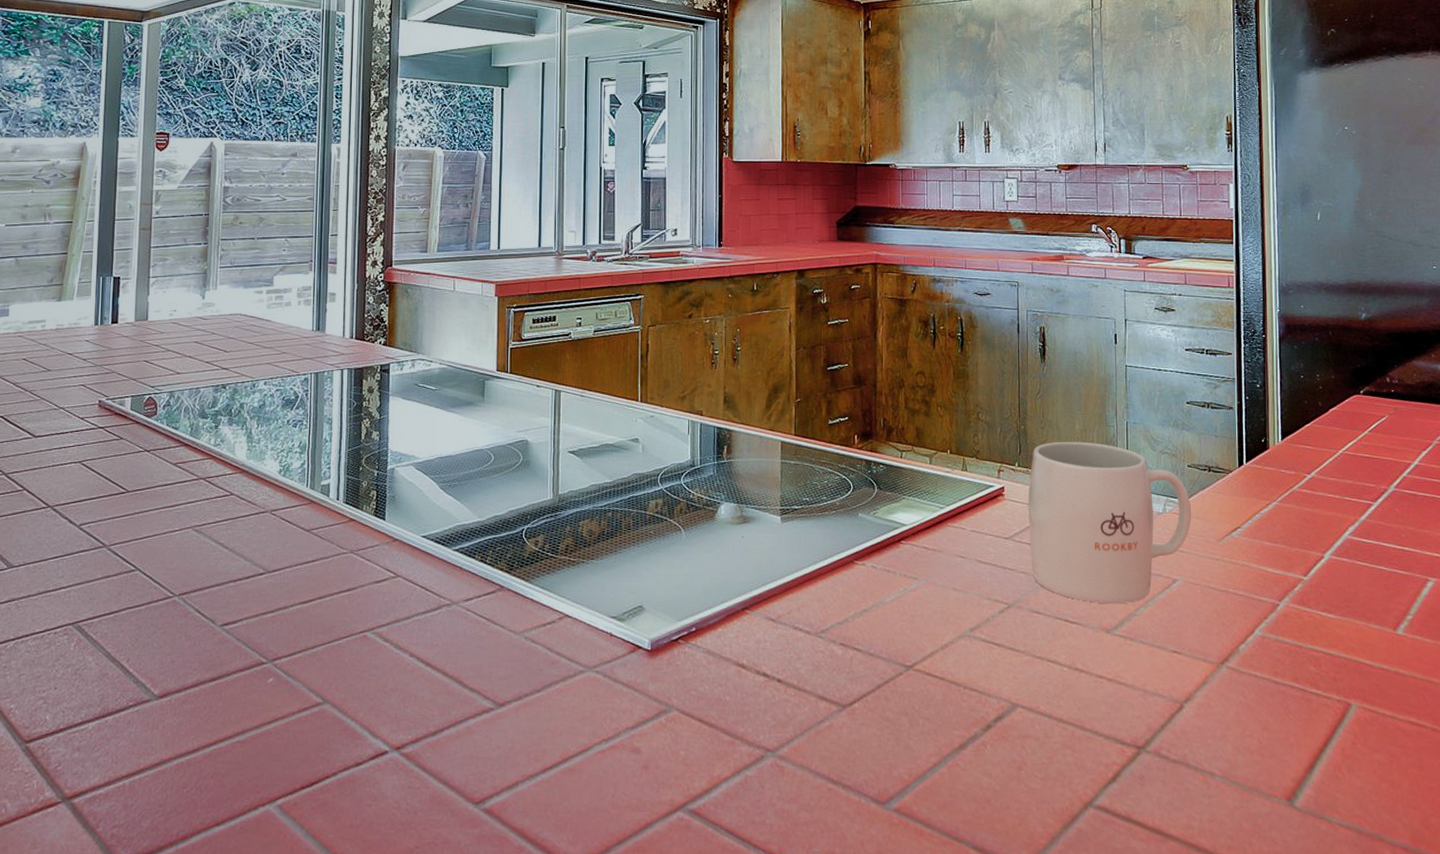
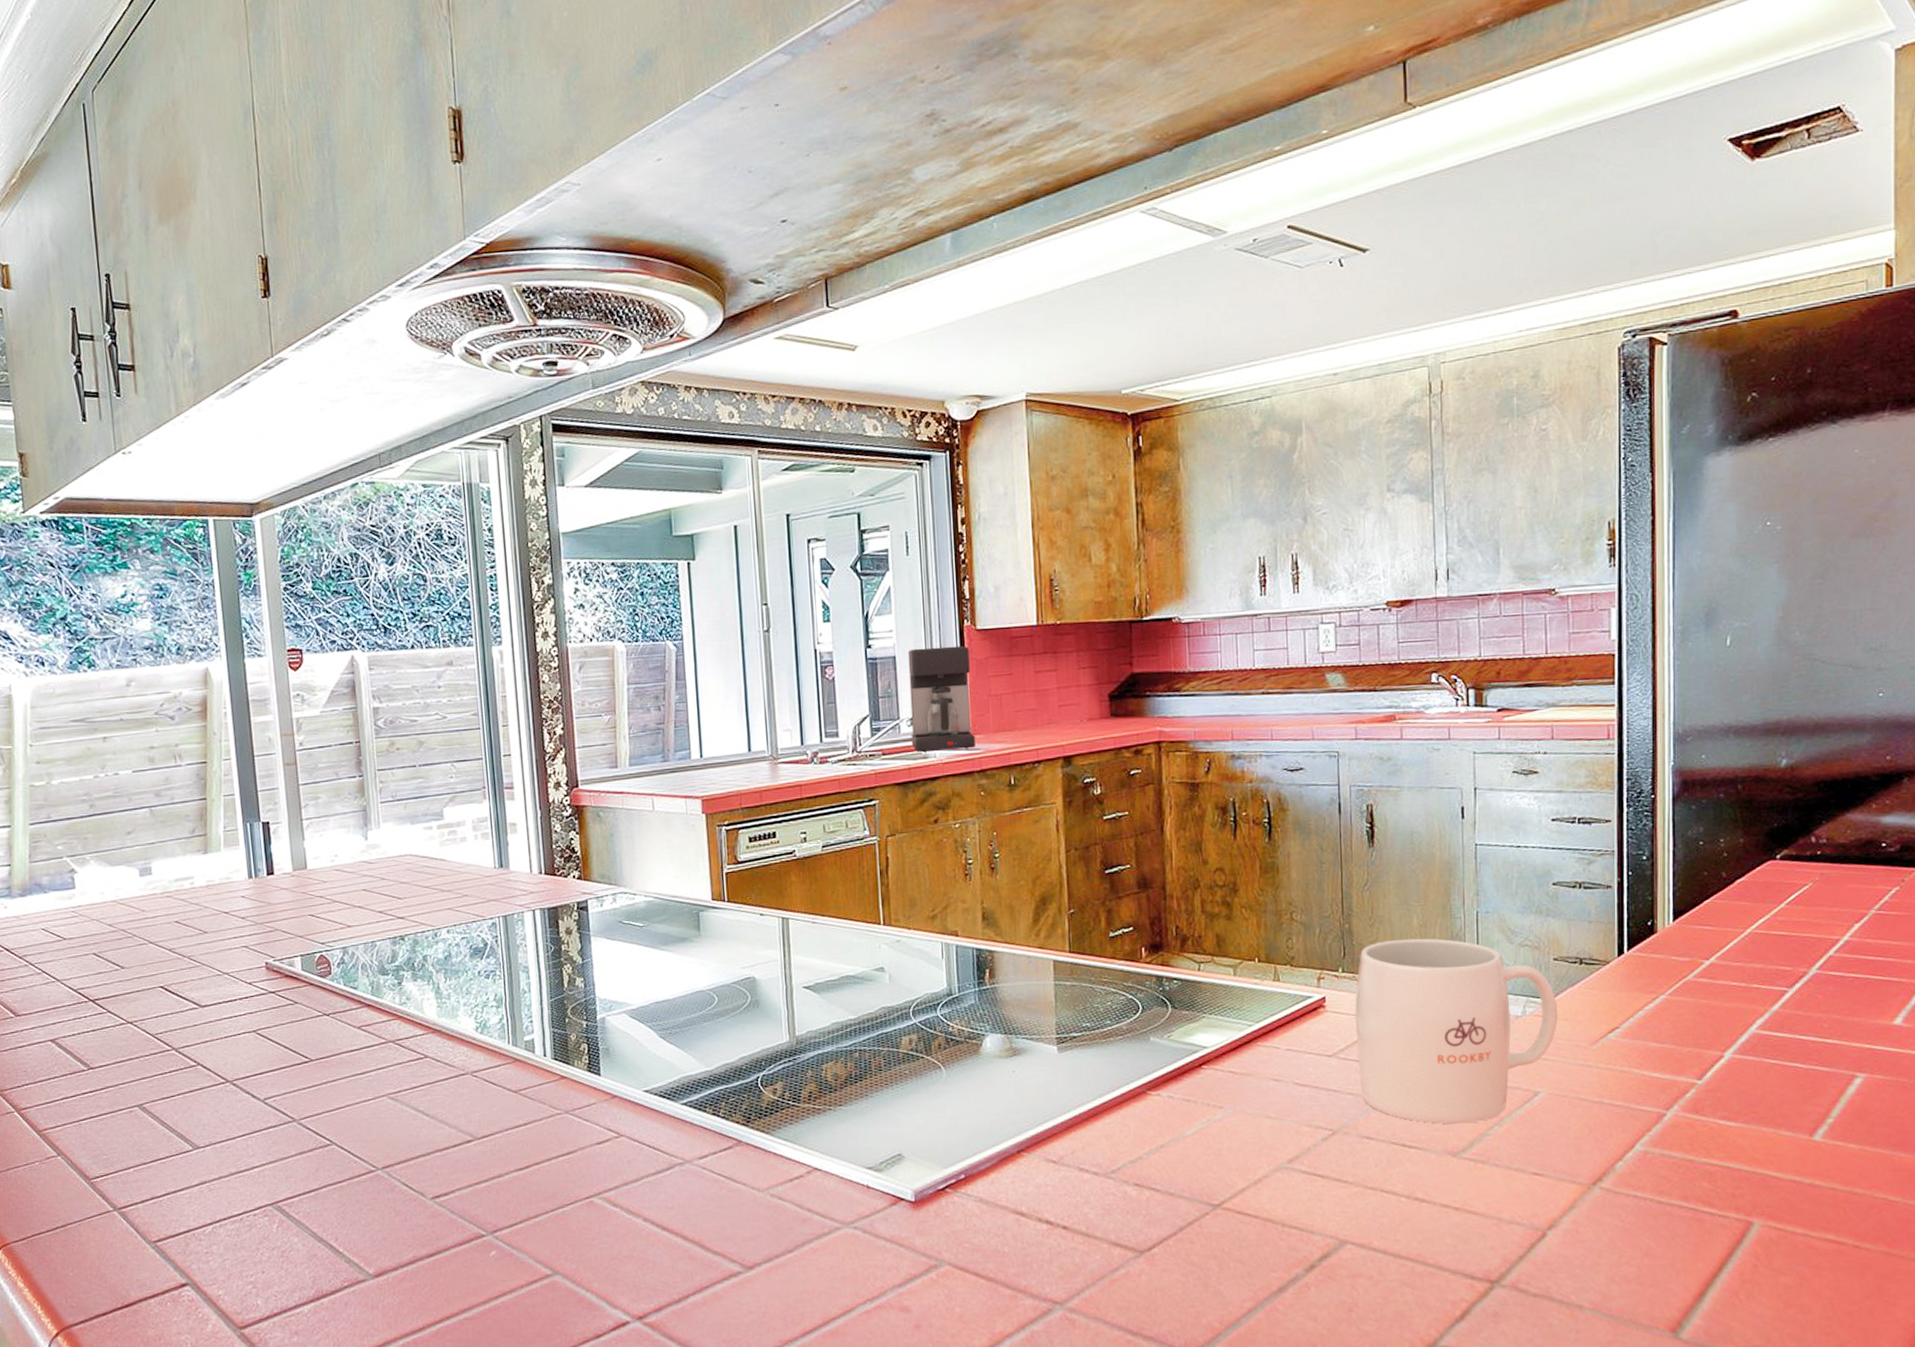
coffee maker: none [674,173,726,258] -> present [907,645,975,752]

